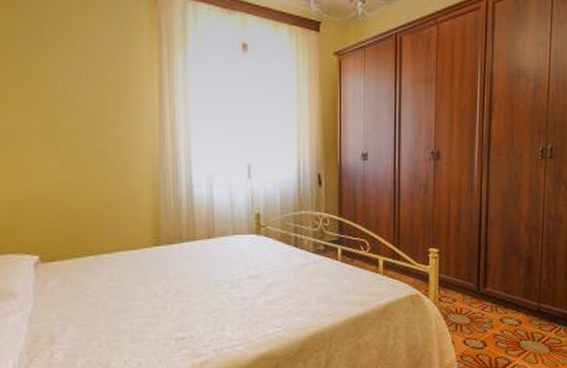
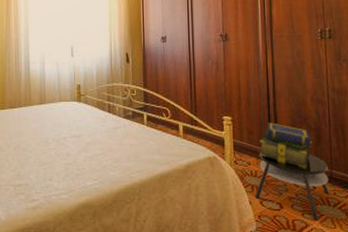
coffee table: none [458,285,536,357] -> present [254,150,330,221]
stack of books: none [466,254,522,303] -> present [259,123,312,168]

